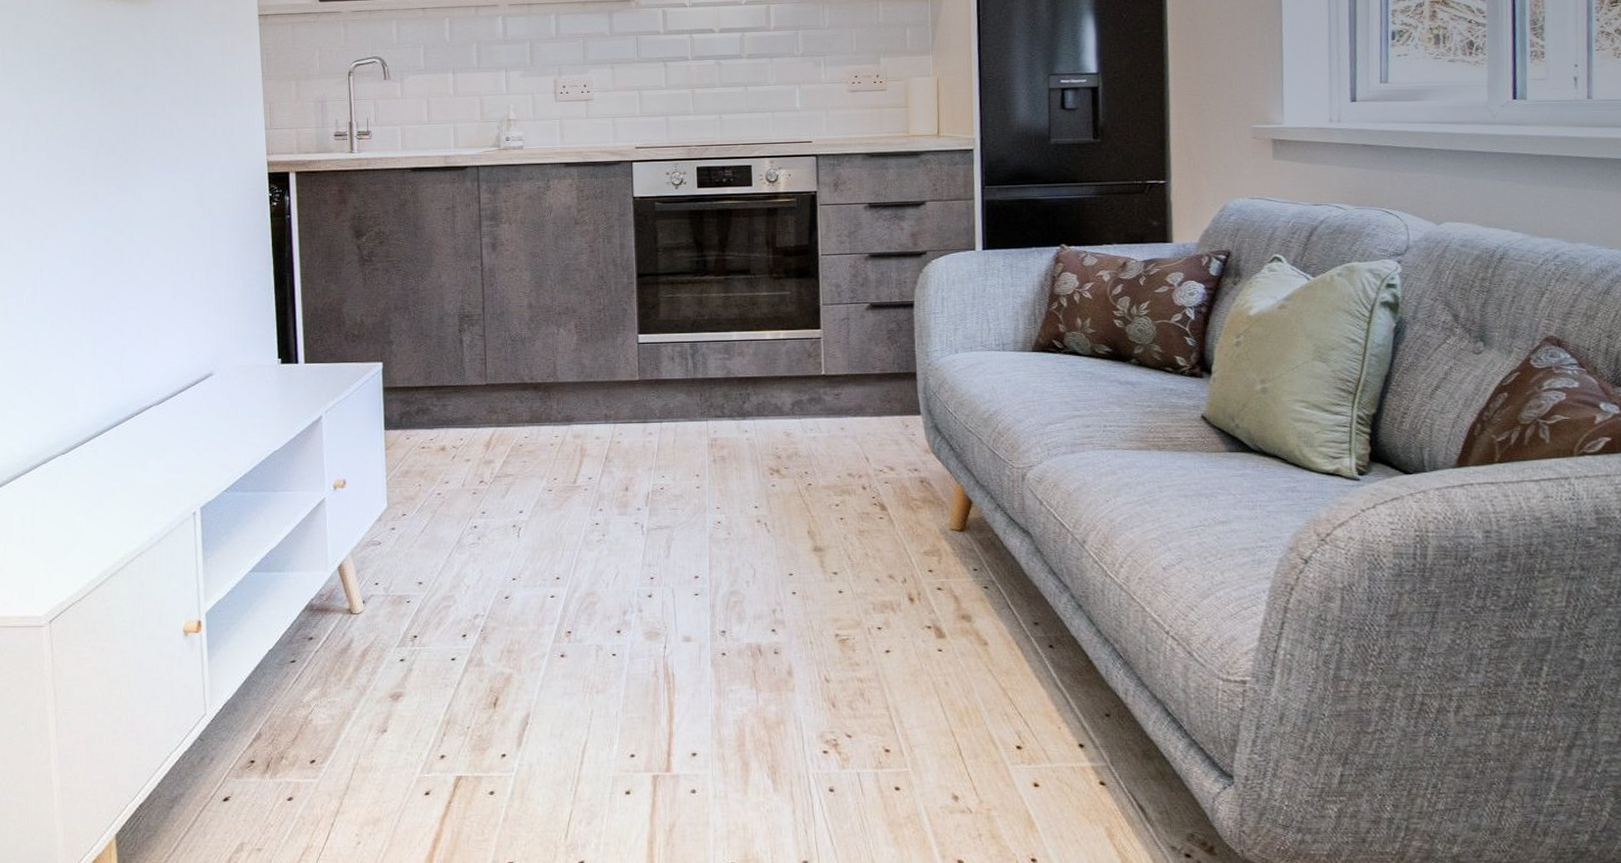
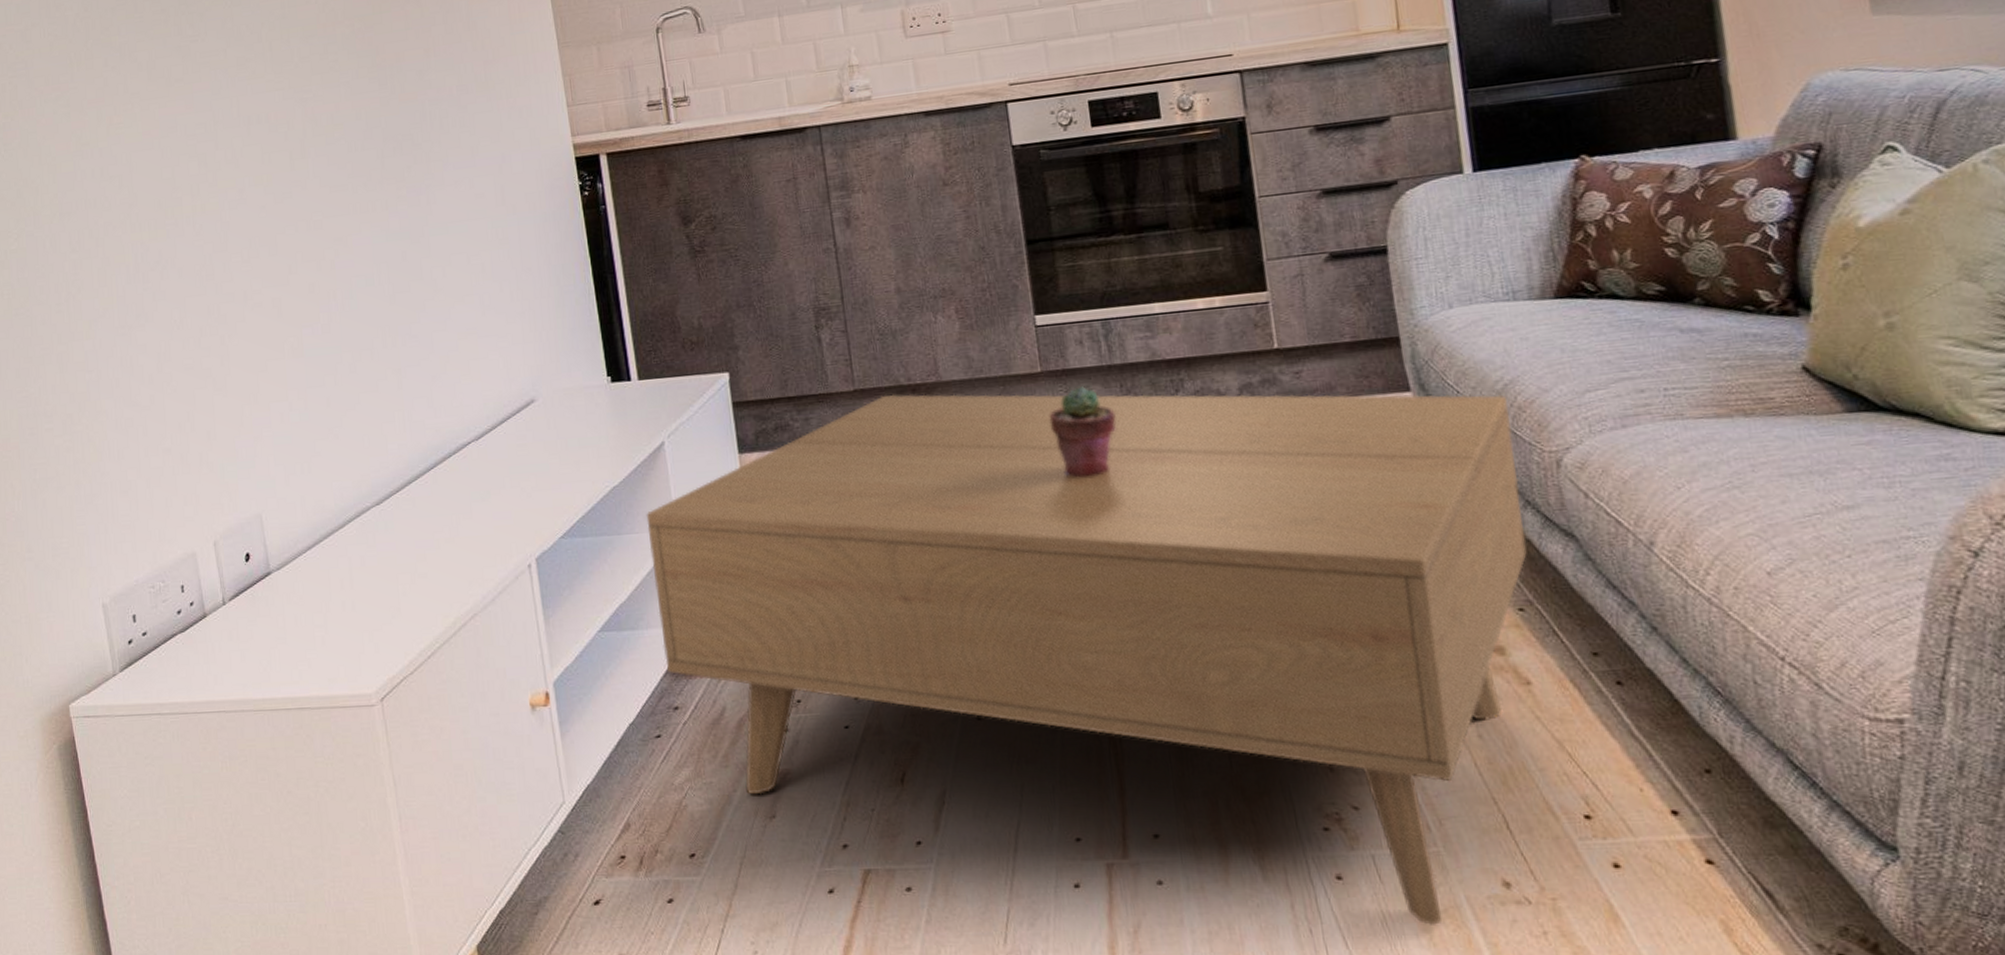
coffee table: none [300,390,995,828] -> present [646,394,1527,925]
potted succulent: none [642,394,694,467] -> present [1049,386,1116,478]

